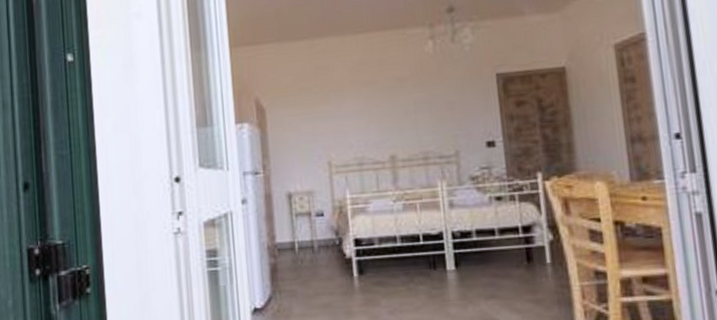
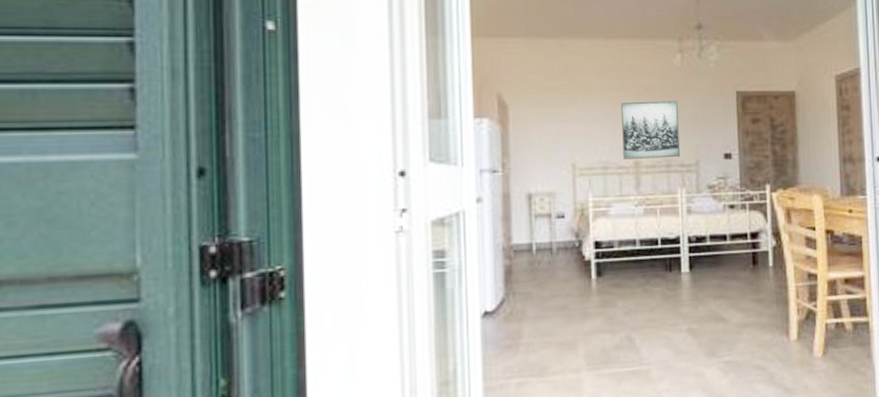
wall art: none [373,90,439,154] -> present [621,101,681,159]

